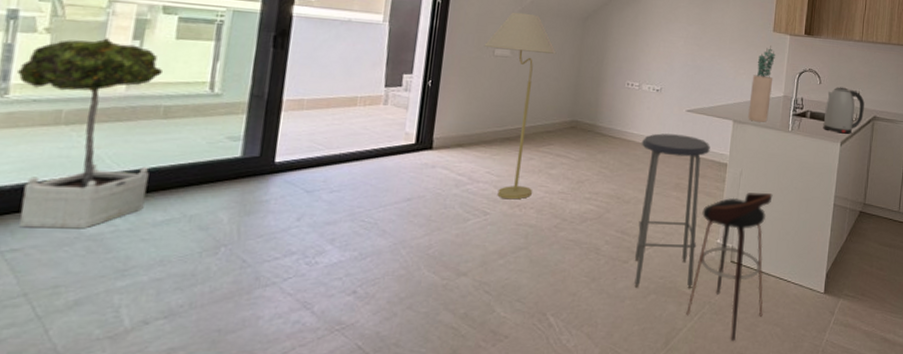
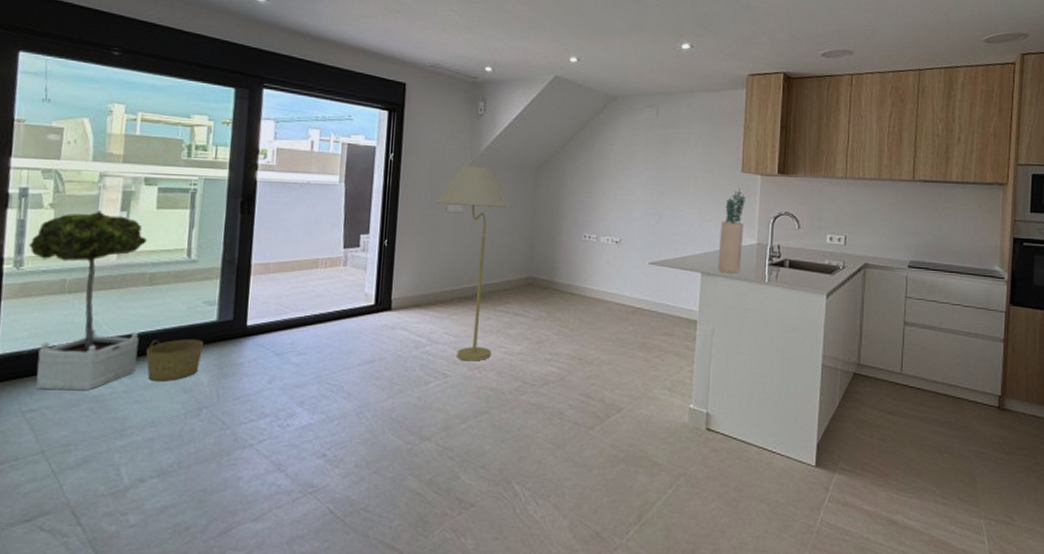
basket: none [156,175,225,219] -> present [145,339,203,381]
bar stool: present [634,133,710,289] -> none [600,288,677,459]
bar stool: present [686,193,773,342] -> none [659,352,750,518]
kettle: present [823,87,865,134] -> none [805,231,853,285]

